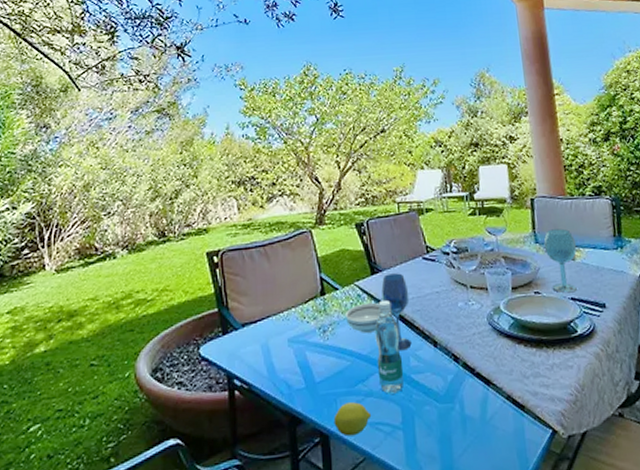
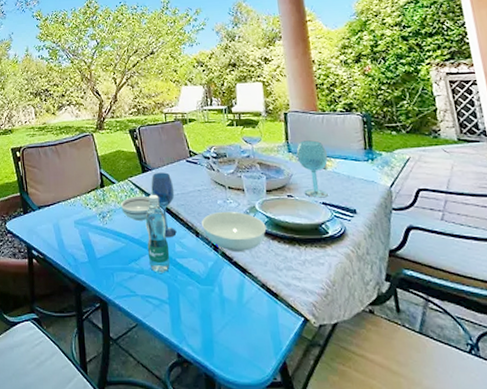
lemon: present [333,402,372,437] -> none [111,277,143,305]
bowl: none [439,314,512,362] -> present [201,211,267,253]

